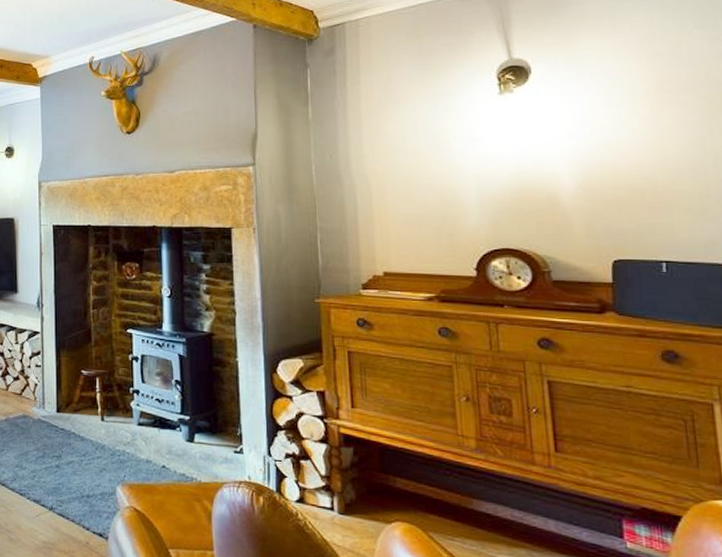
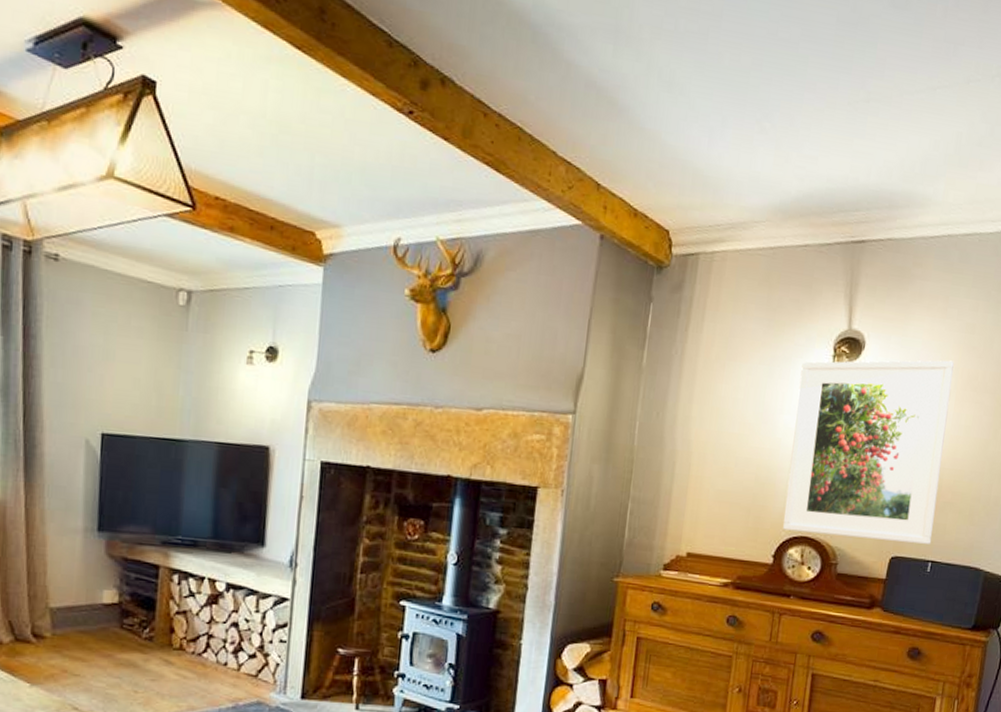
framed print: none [467,69,660,245] -> present [783,360,954,544]

